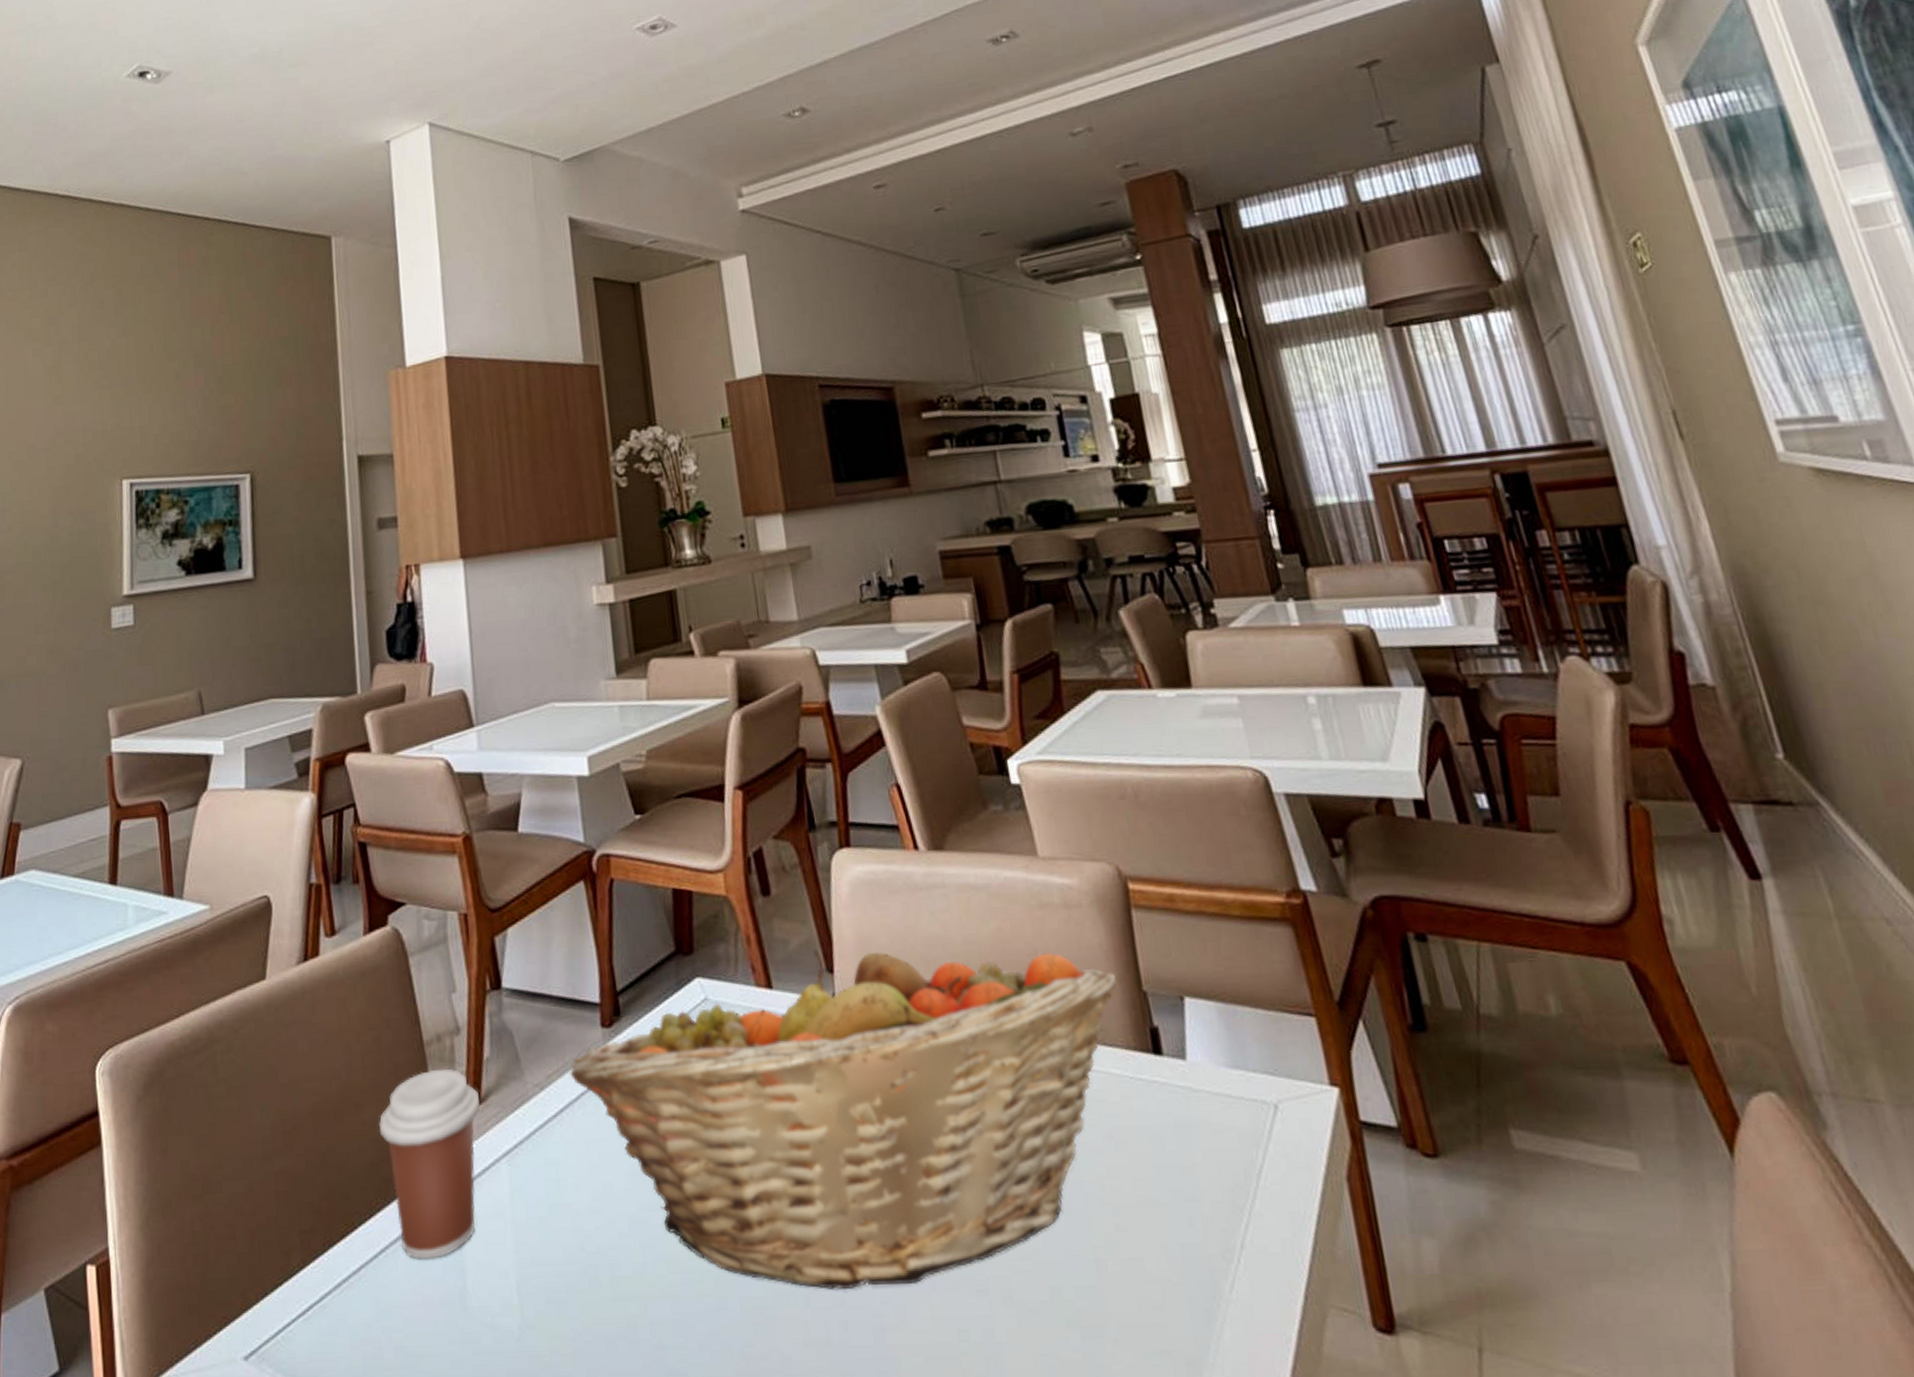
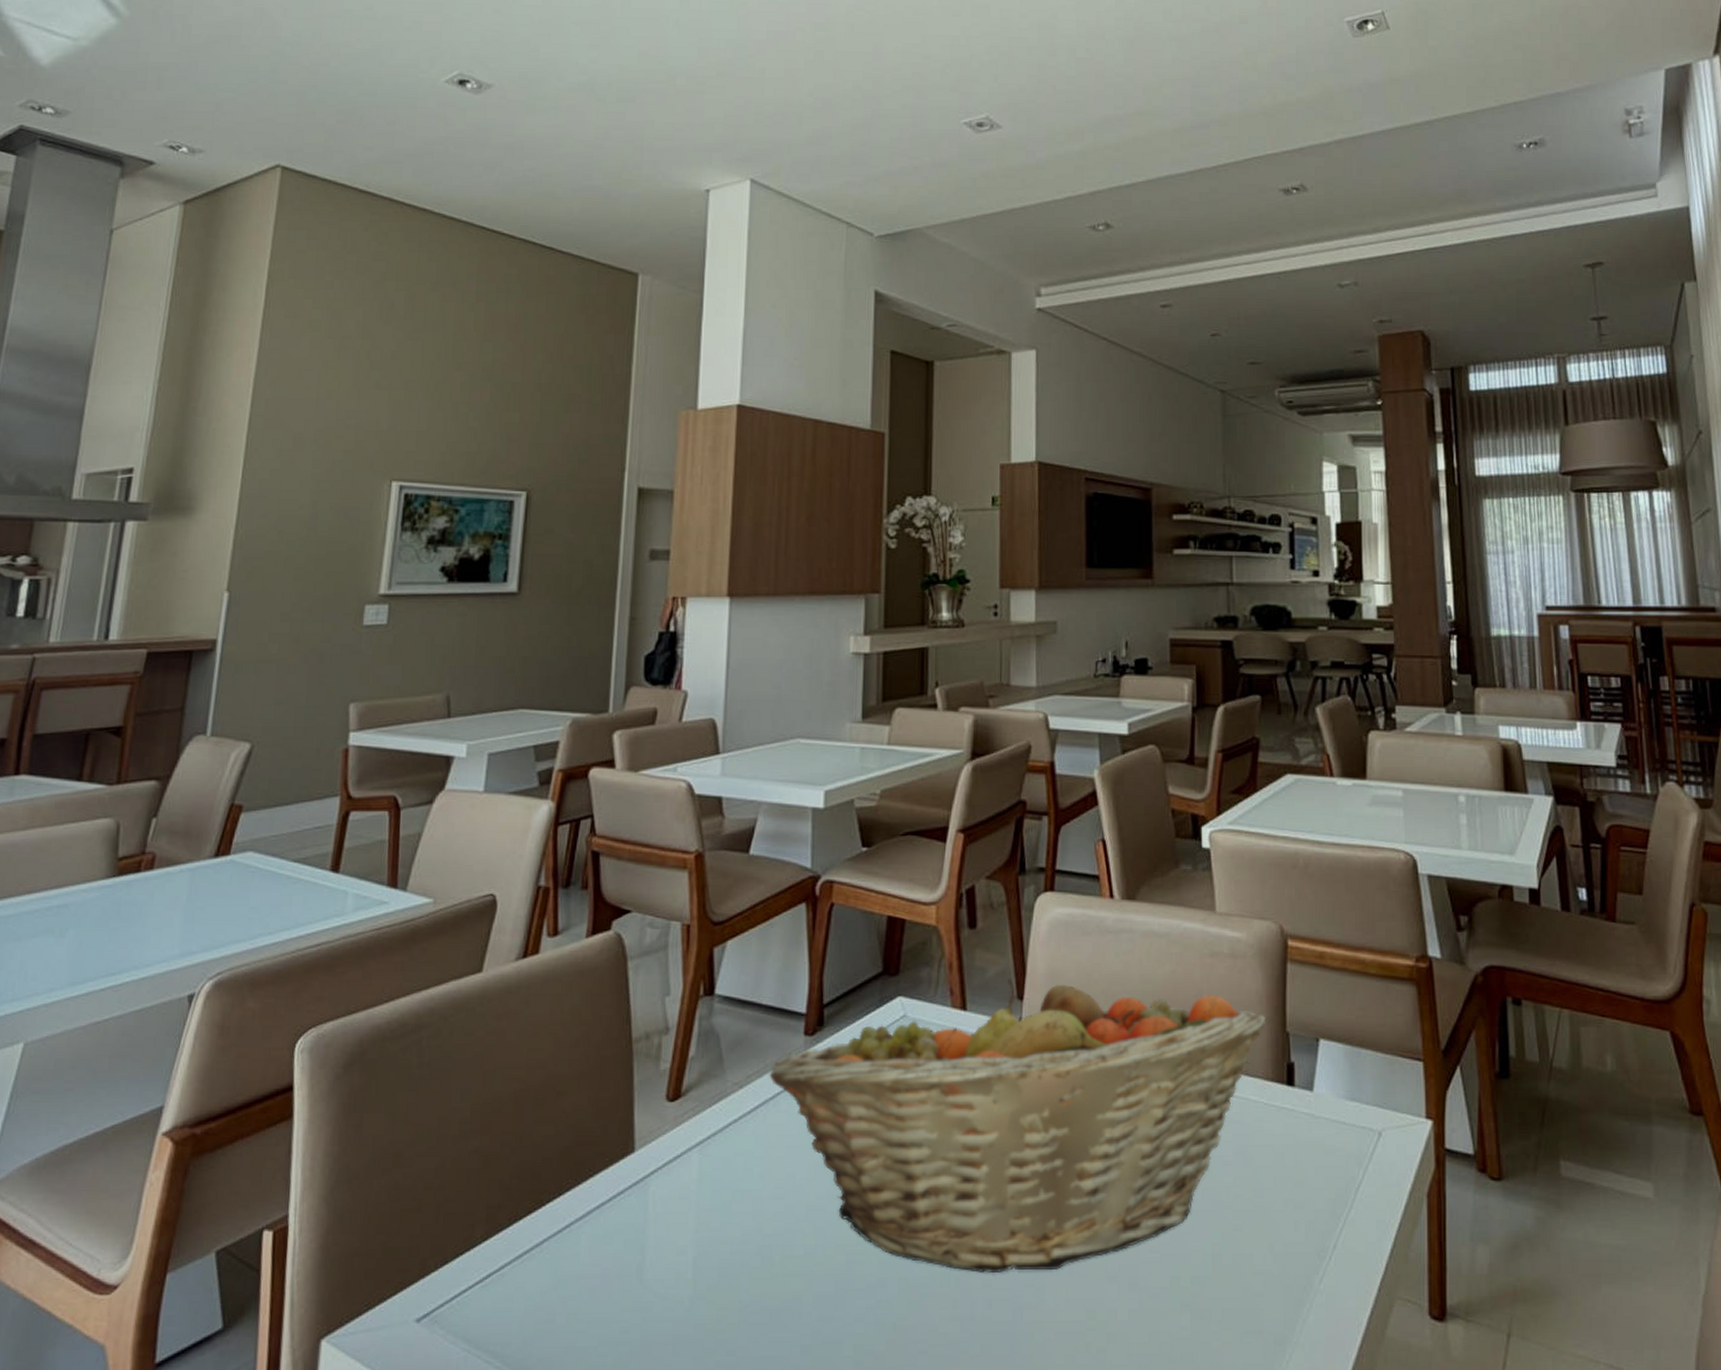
coffee cup: present [378,1068,480,1260] -> none [578,1064,679,1236]

